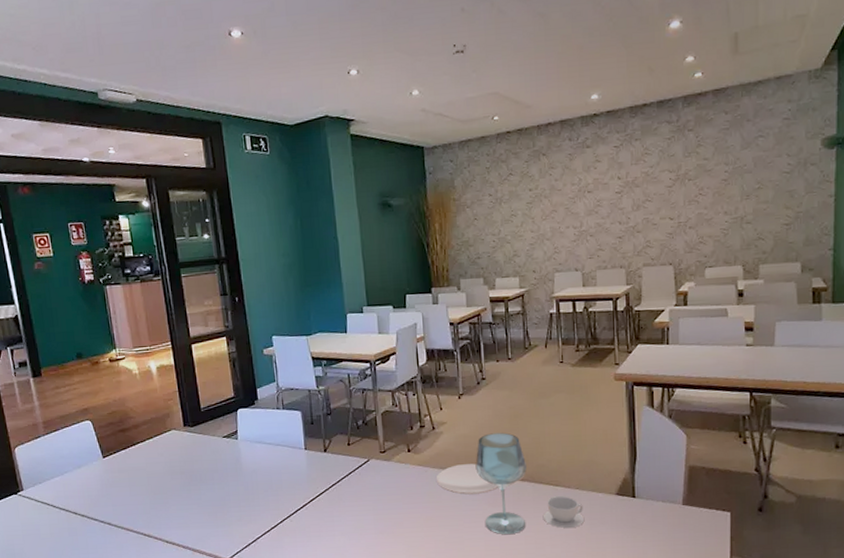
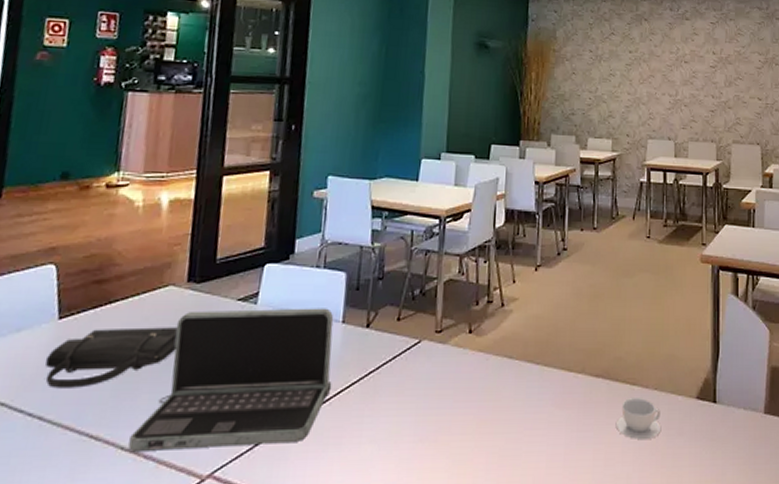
handbag: none [101,459,187,504] -> present [45,327,178,389]
laptop: none [170,439,306,544] -> present [128,308,334,451]
plate: present [436,464,498,495] -> none [497,352,568,392]
wine glass: present [475,432,528,534] -> none [545,315,604,446]

